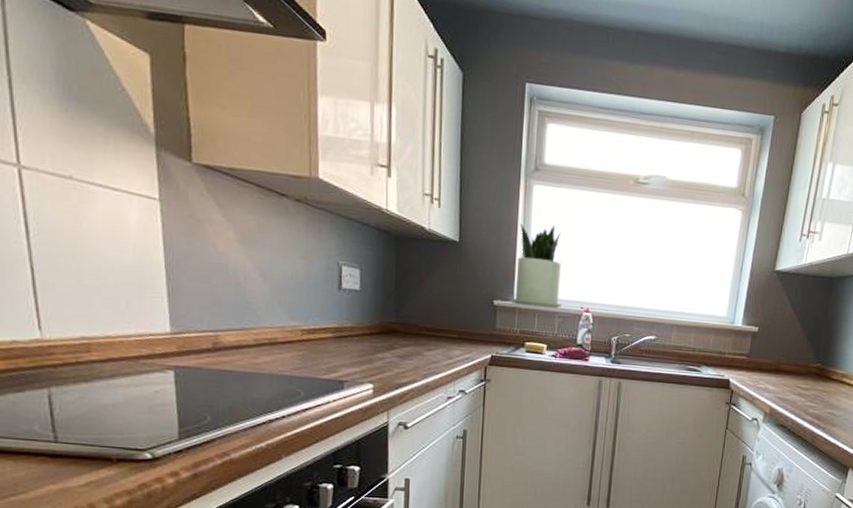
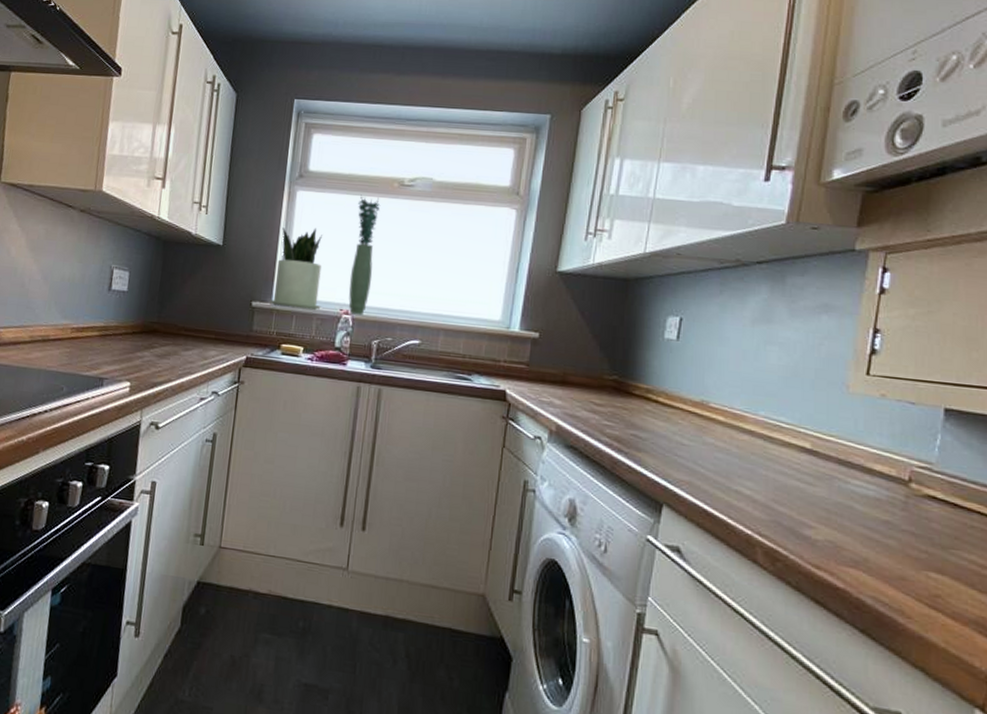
vase: none [588,191,617,313] -> present [348,194,381,316]

